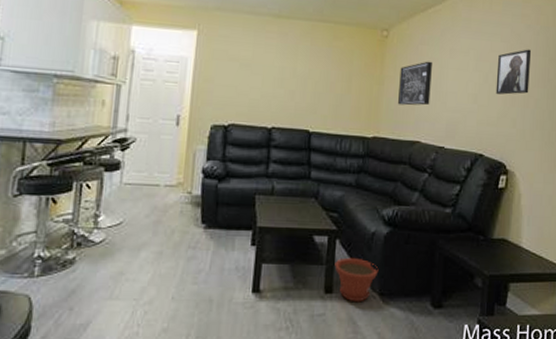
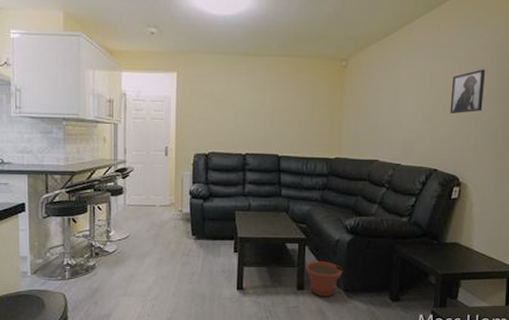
wall art: present [398,61,432,106] -> none [358,86,389,129]

